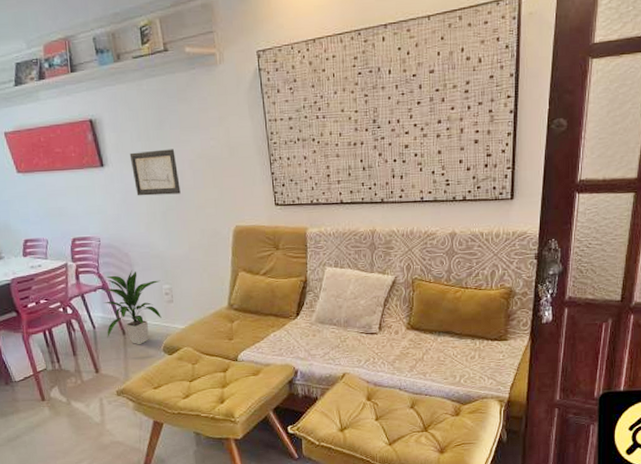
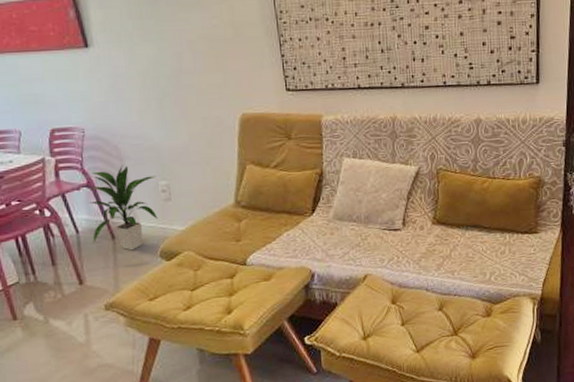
wall art: present [129,149,181,196] -> none [119,28,179,81]

